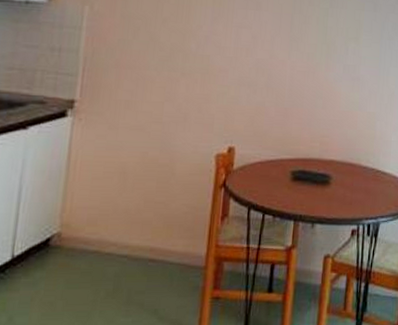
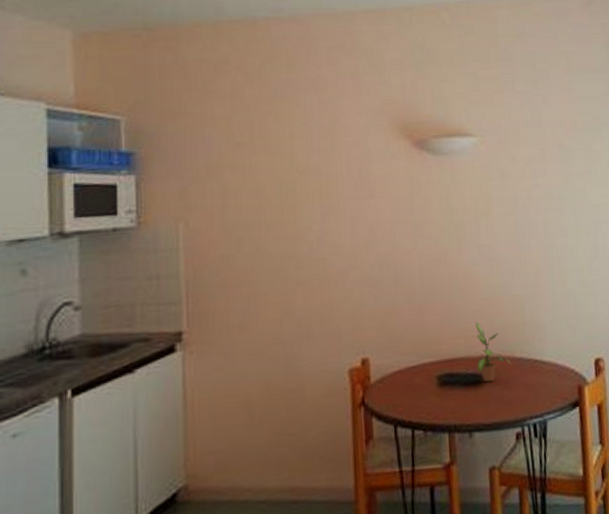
potted plant: none [317,130,357,183] -> present [464,321,511,383]

